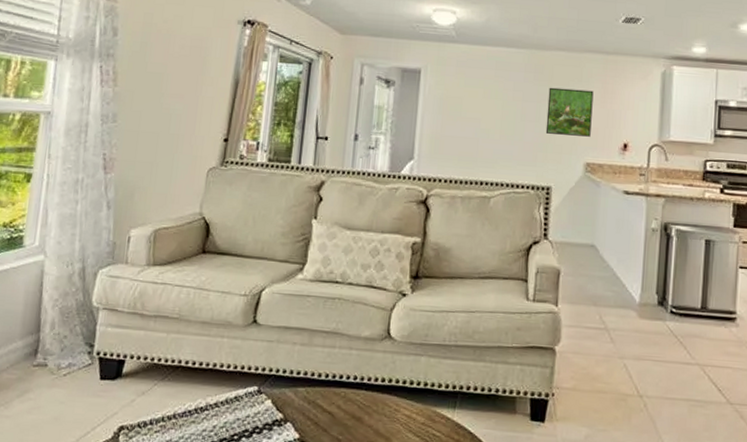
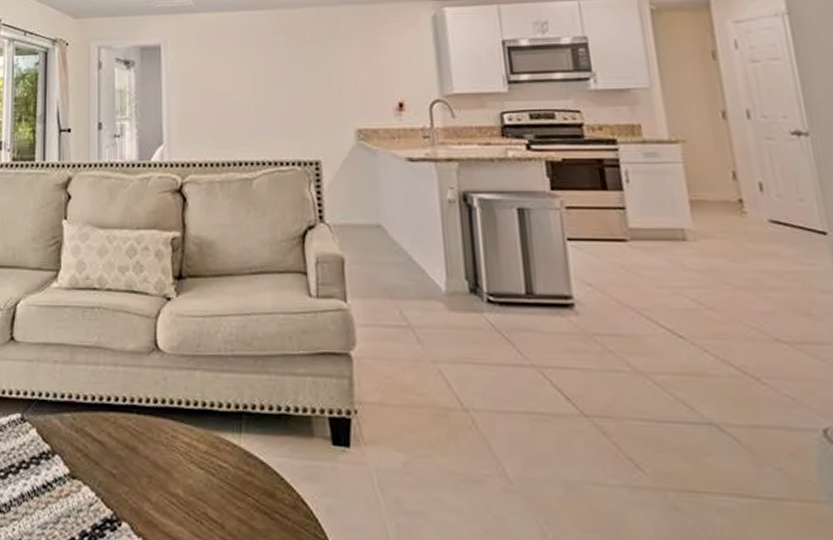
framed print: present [545,87,594,137] -> none [303,46,358,100]

